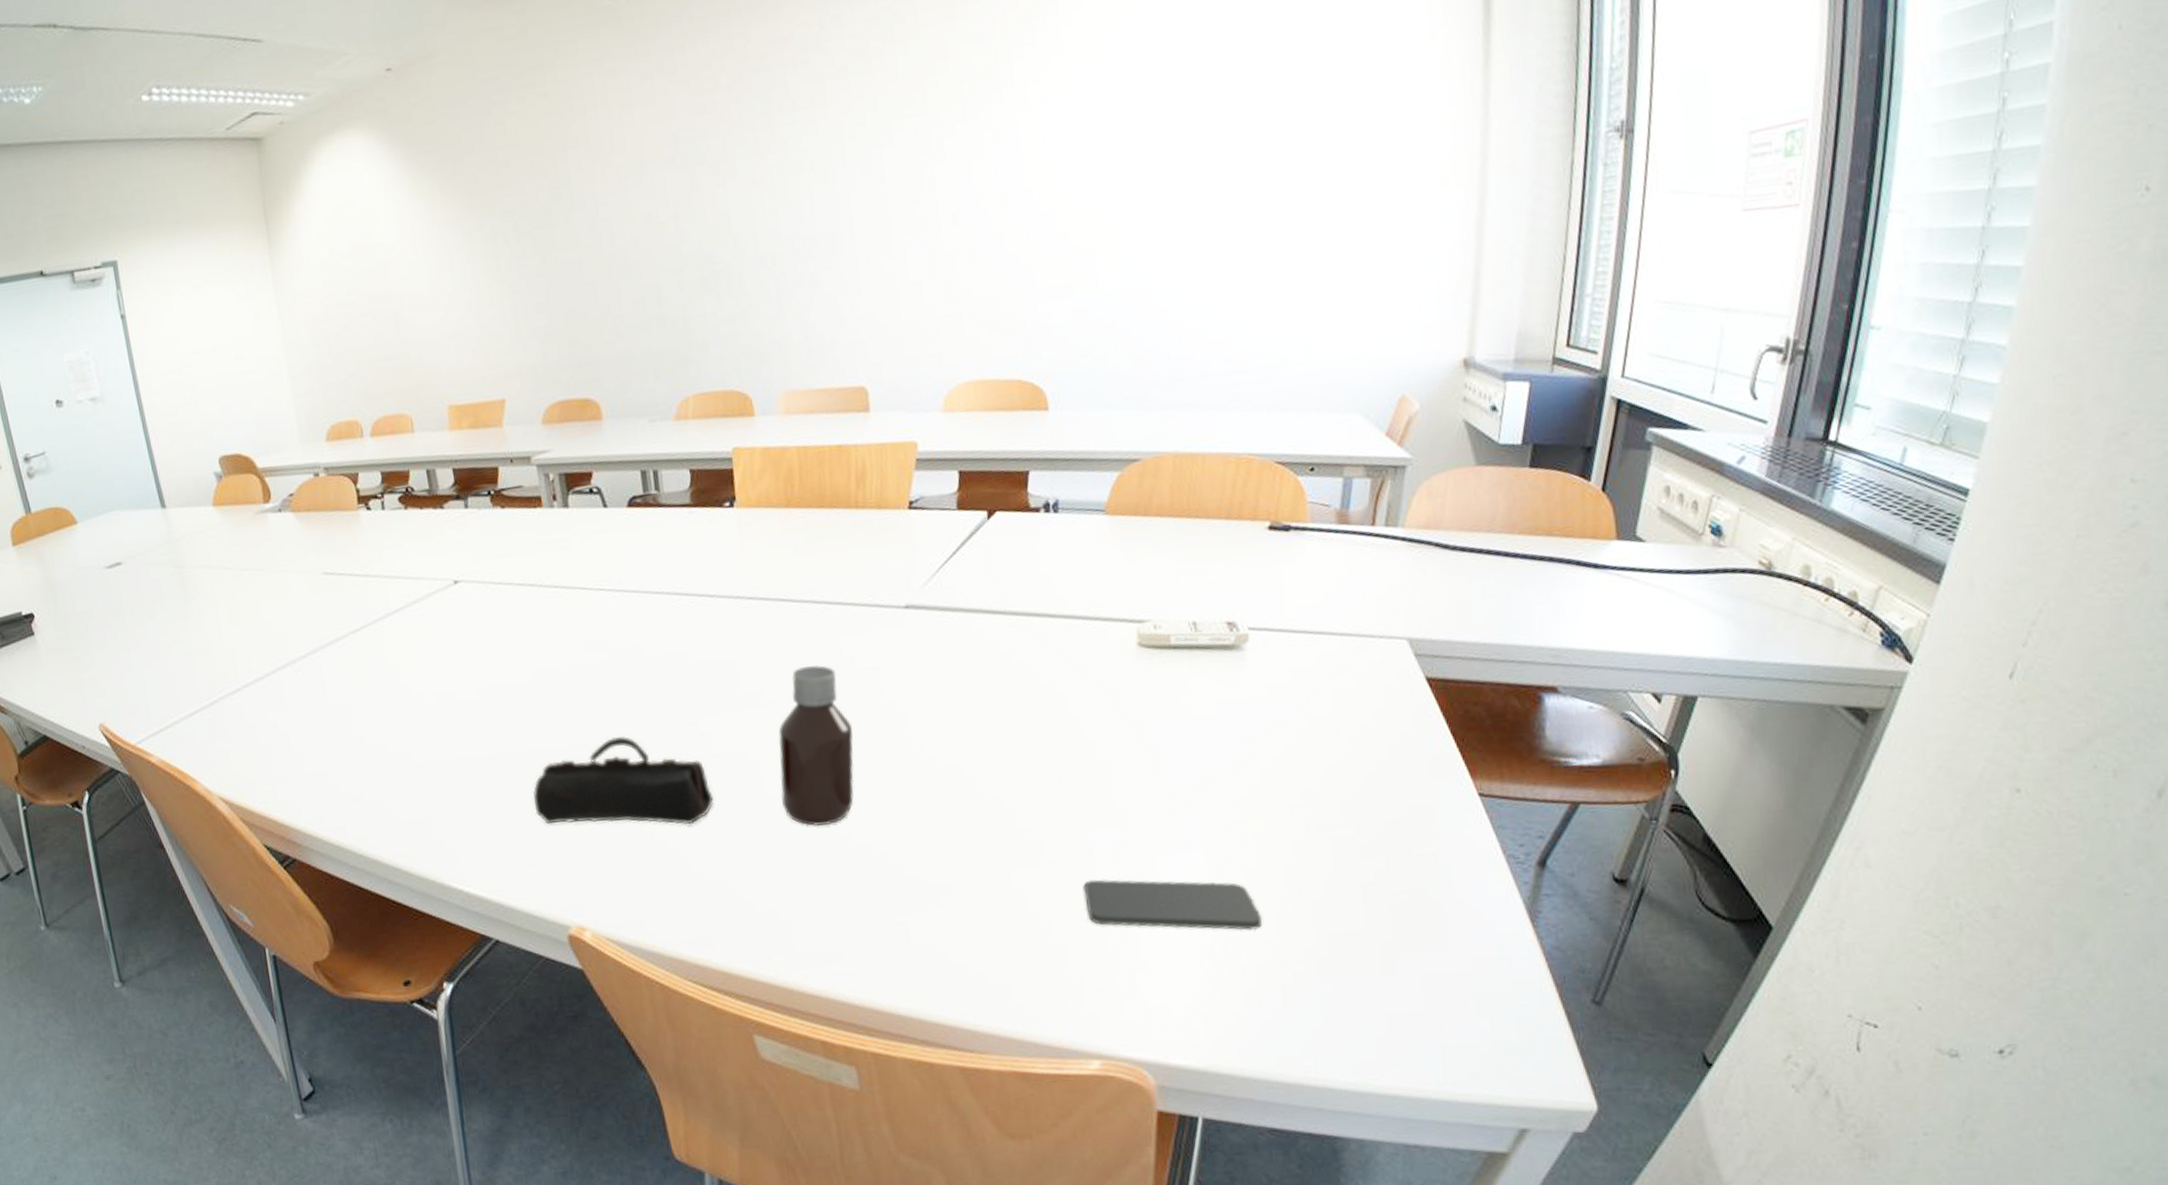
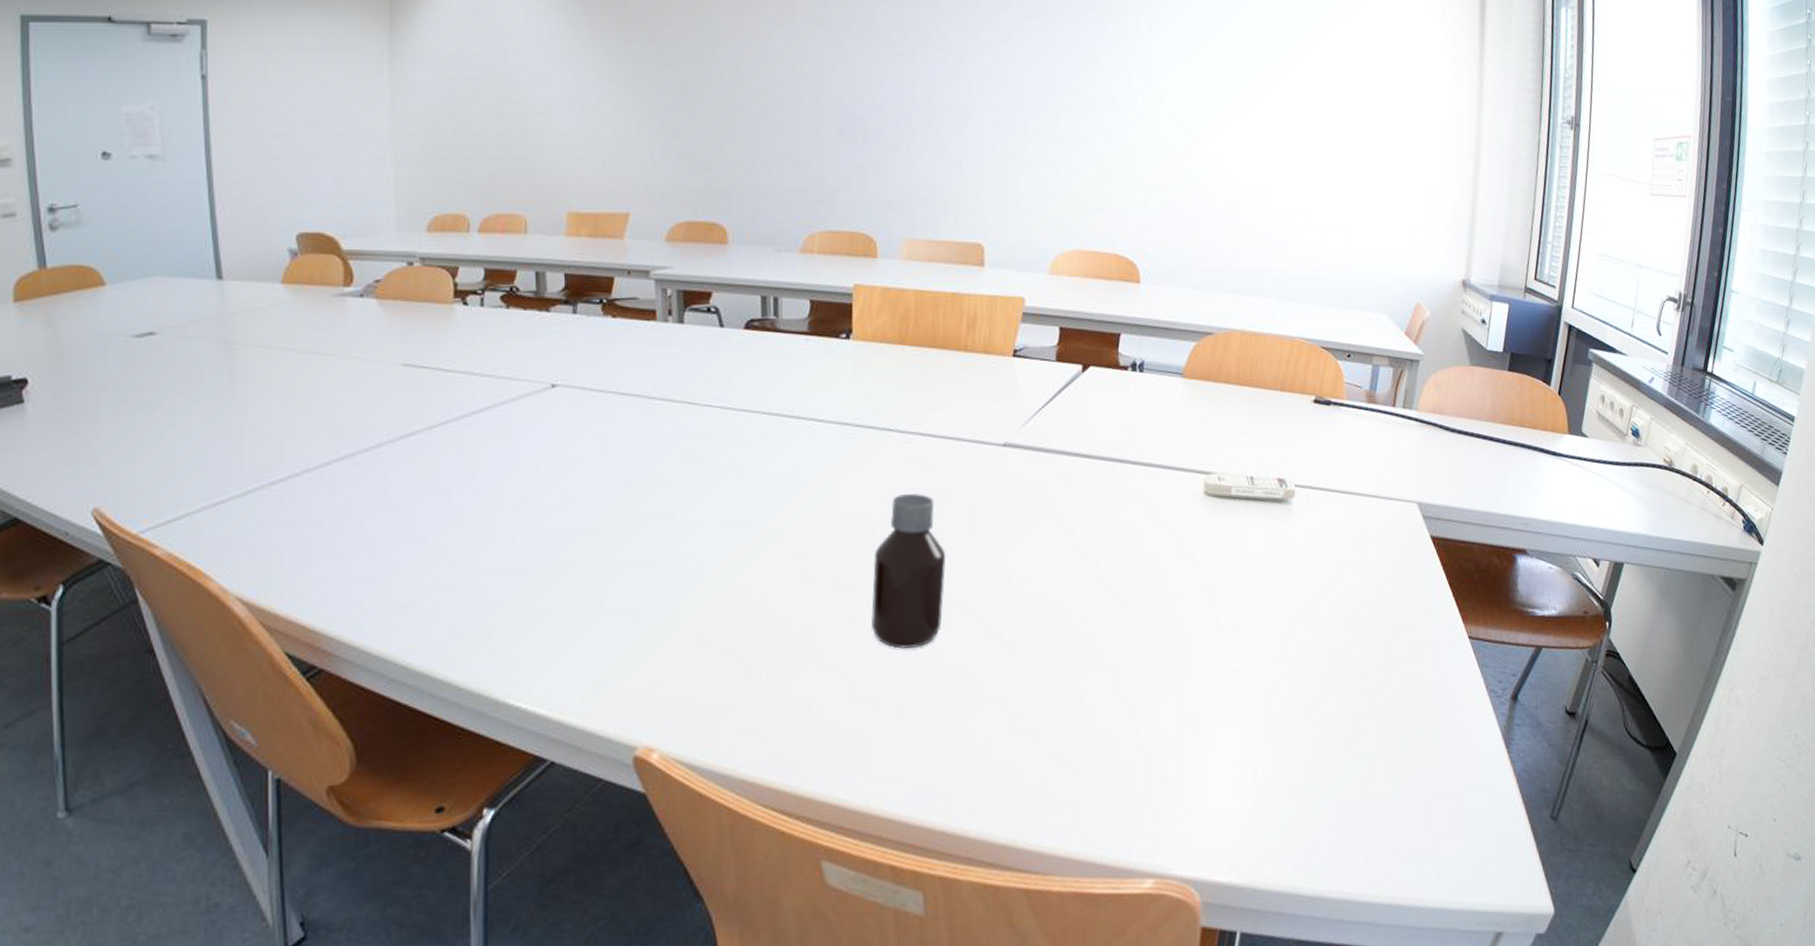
pencil case: present [533,736,714,825] -> none [611,552,804,644]
smartphone: present [1083,879,1263,931] -> none [1147,705,1298,755]

